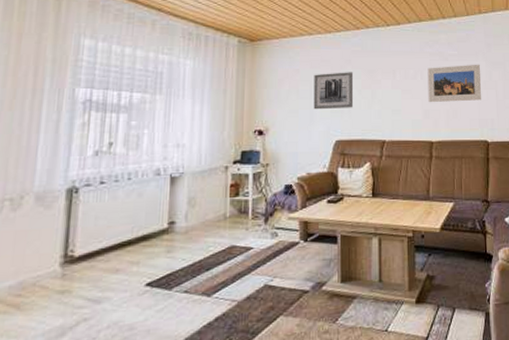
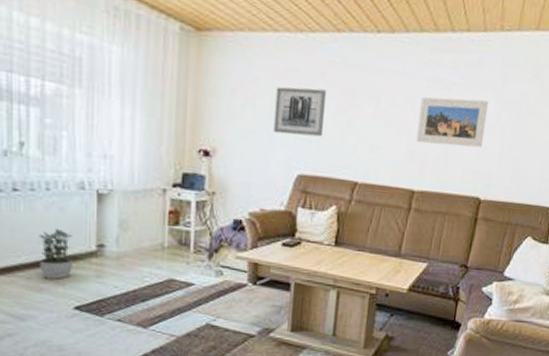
potted plant: none [117,213,148,260] -> present [38,229,73,280]

